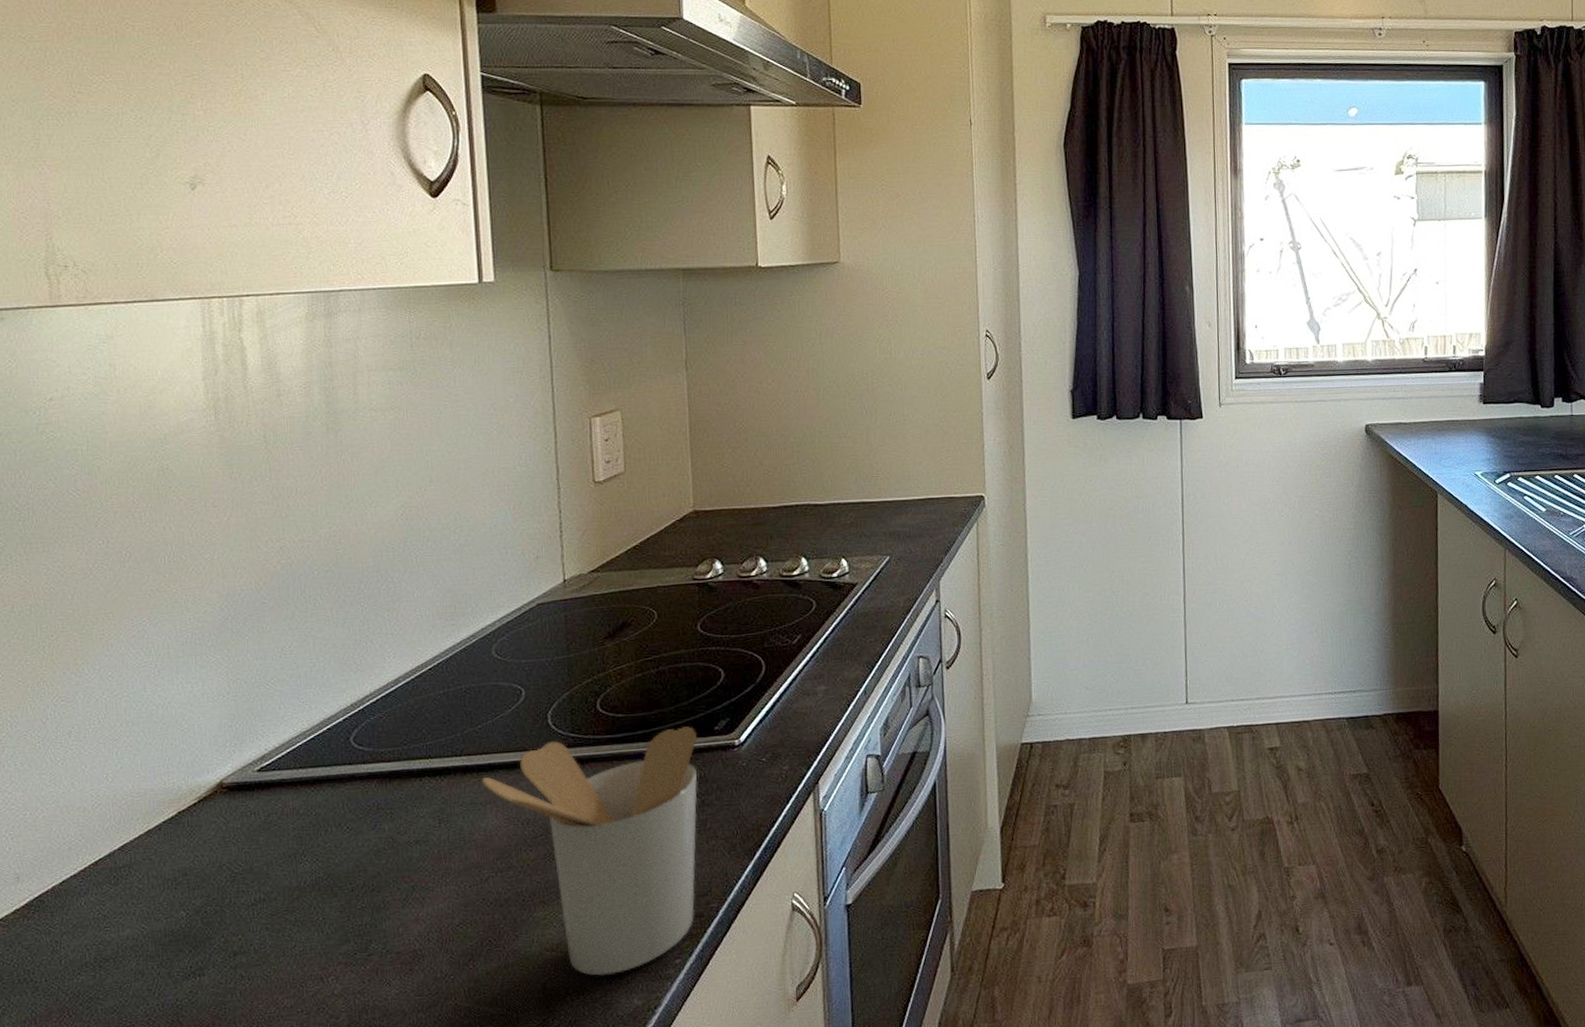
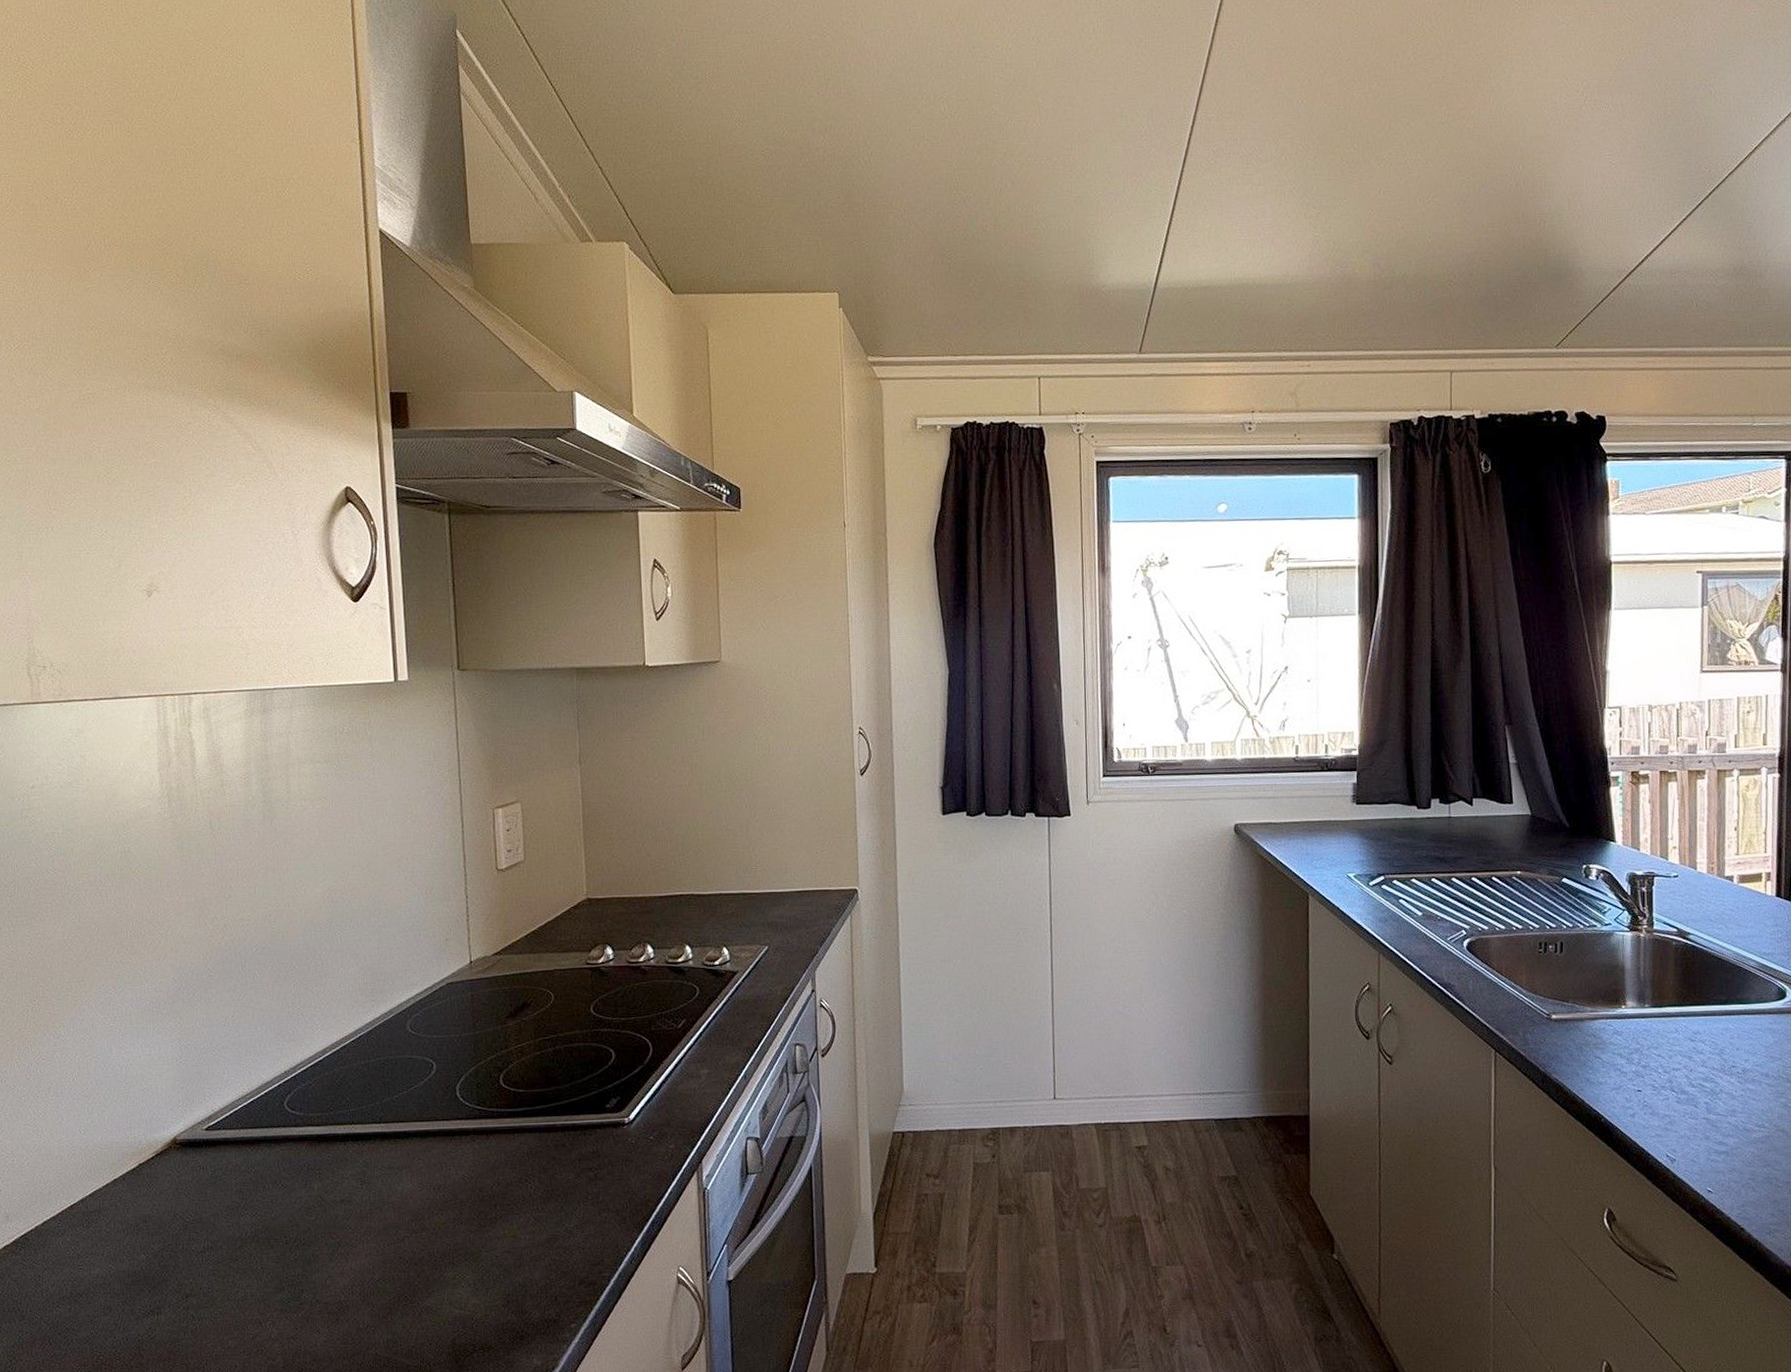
utensil holder: present [481,726,697,977] -> none [398,1104,591,1336]

